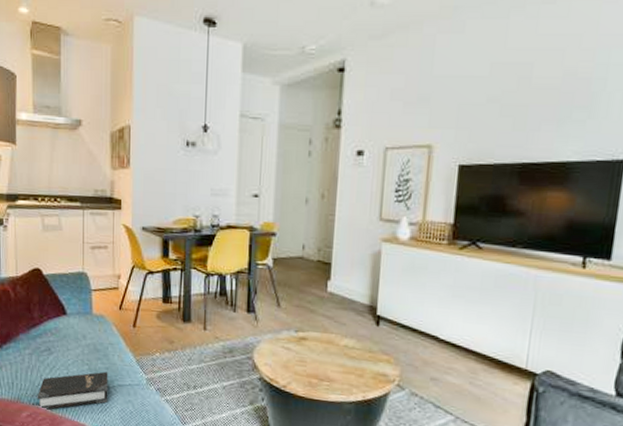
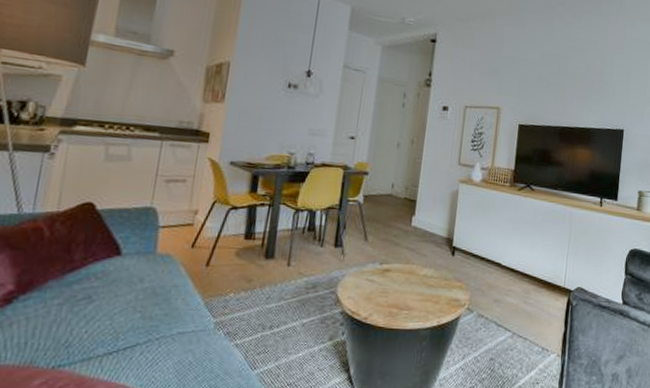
hardback book: present [37,371,108,411] -> none [58,318,167,374]

